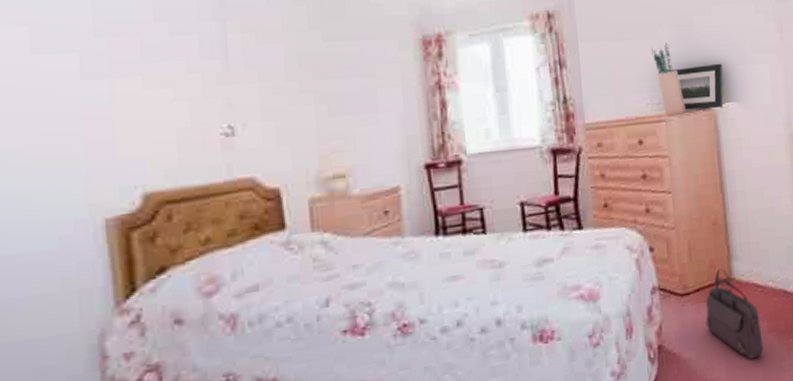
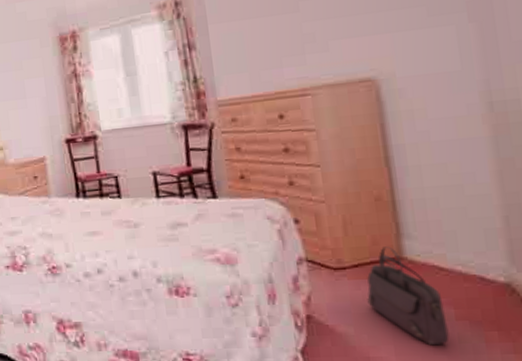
vase: present [650,42,686,117] -> none [291,15,337,90]
picture frame: present [668,63,724,110] -> none [313,30,388,82]

